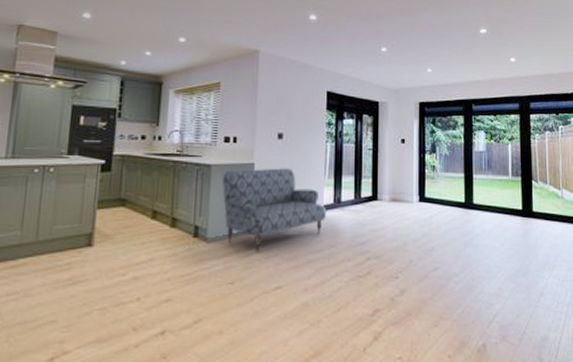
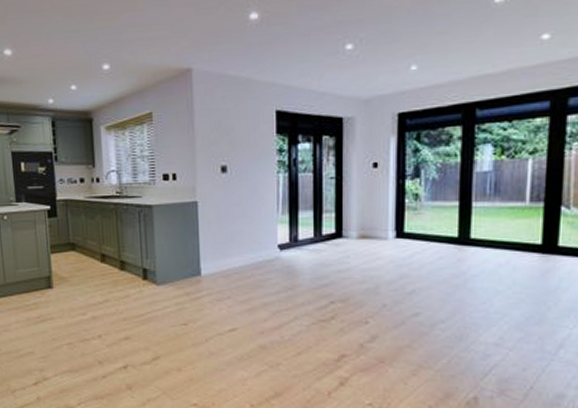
sofa: present [222,168,326,253] -> none [166,205,281,295]

